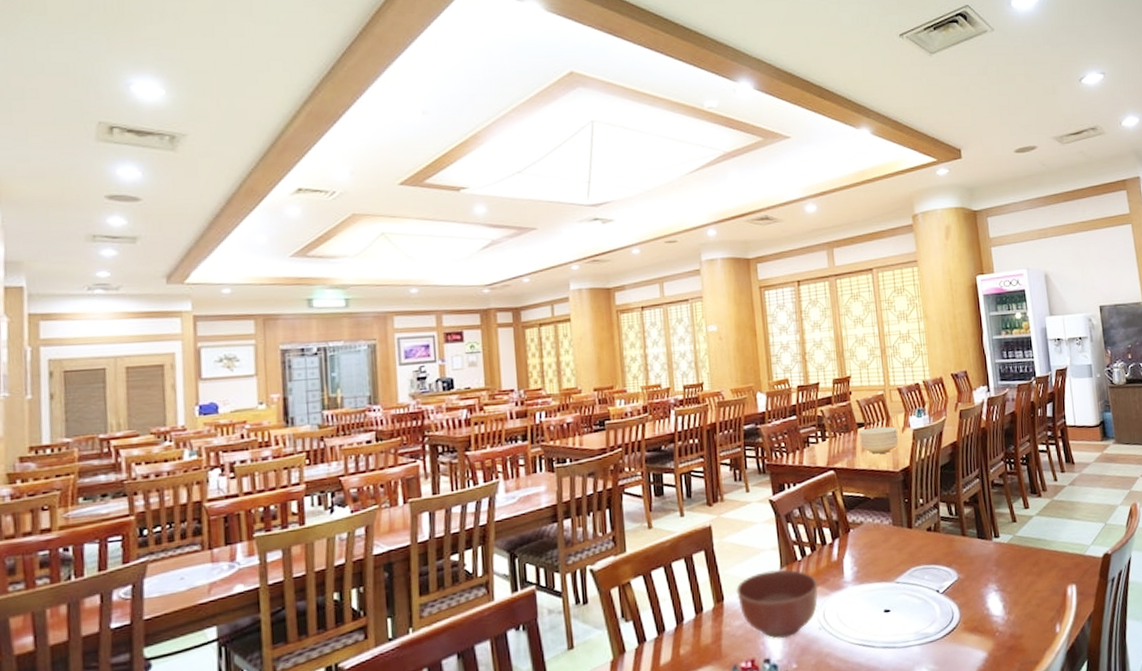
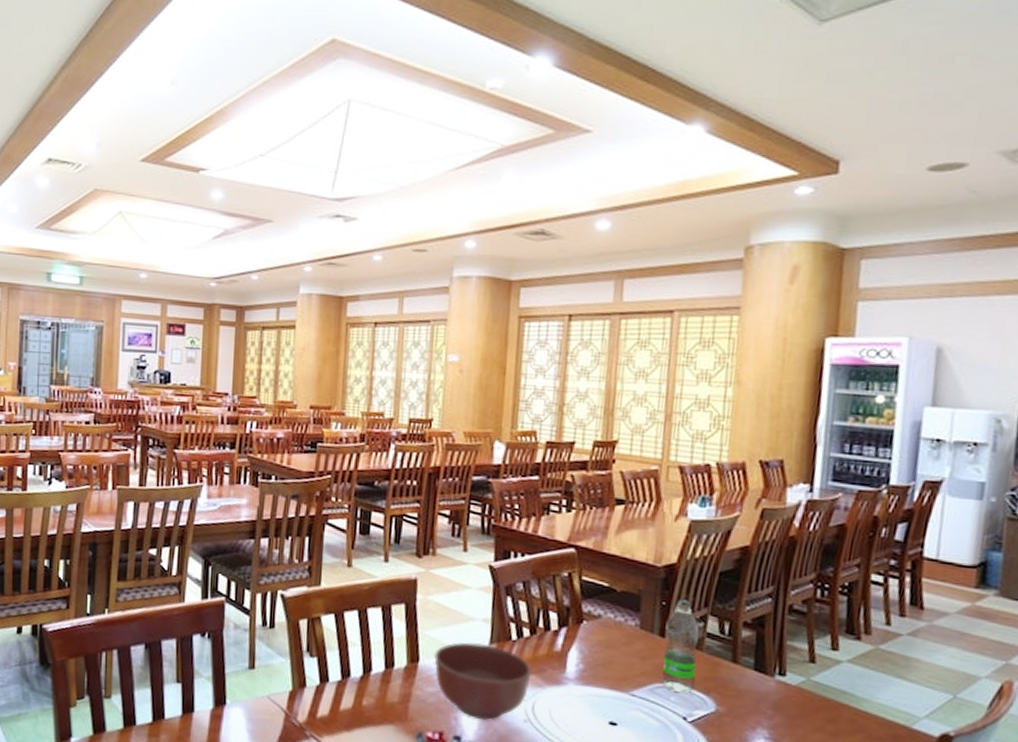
bowl: present [859,426,899,454] -> none [615,507,669,542]
bottle: none [911,493,939,572] -> present [661,599,700,694]

